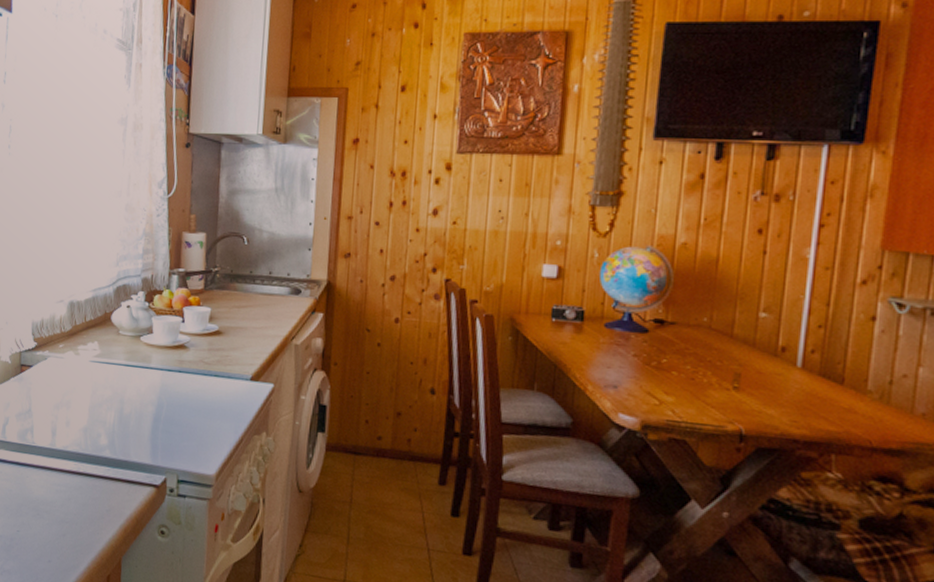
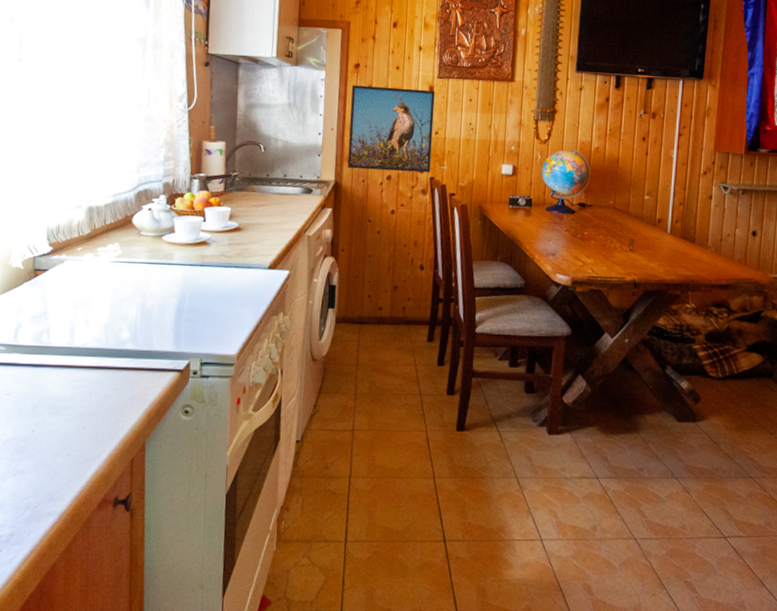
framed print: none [342,164,453,273] -> present [347,85,435,173]

